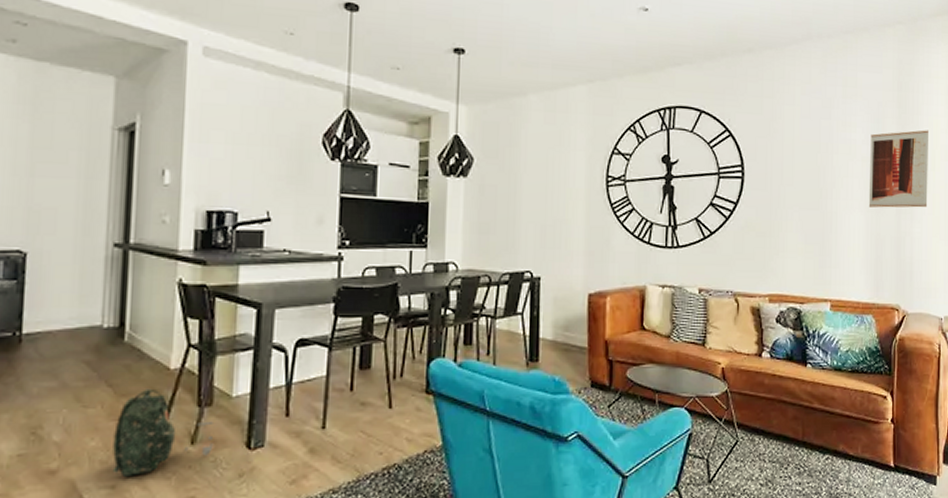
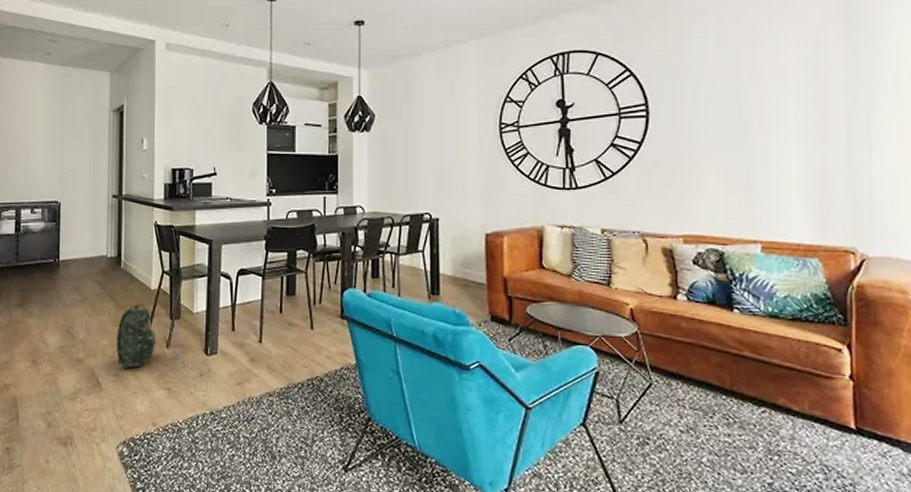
wall art: present [868,130,928,208] -> none [807,49,893,140]

